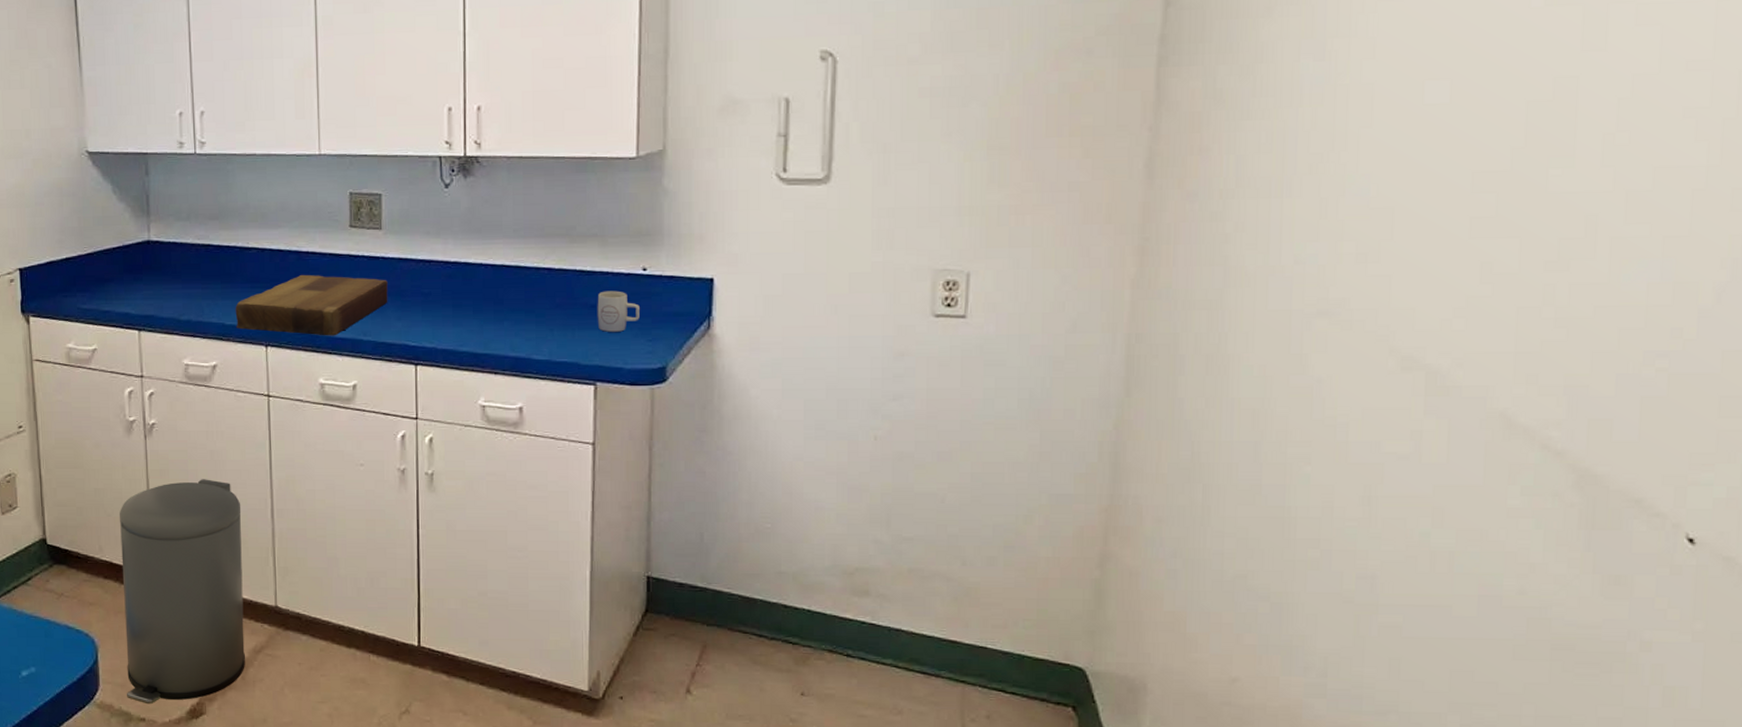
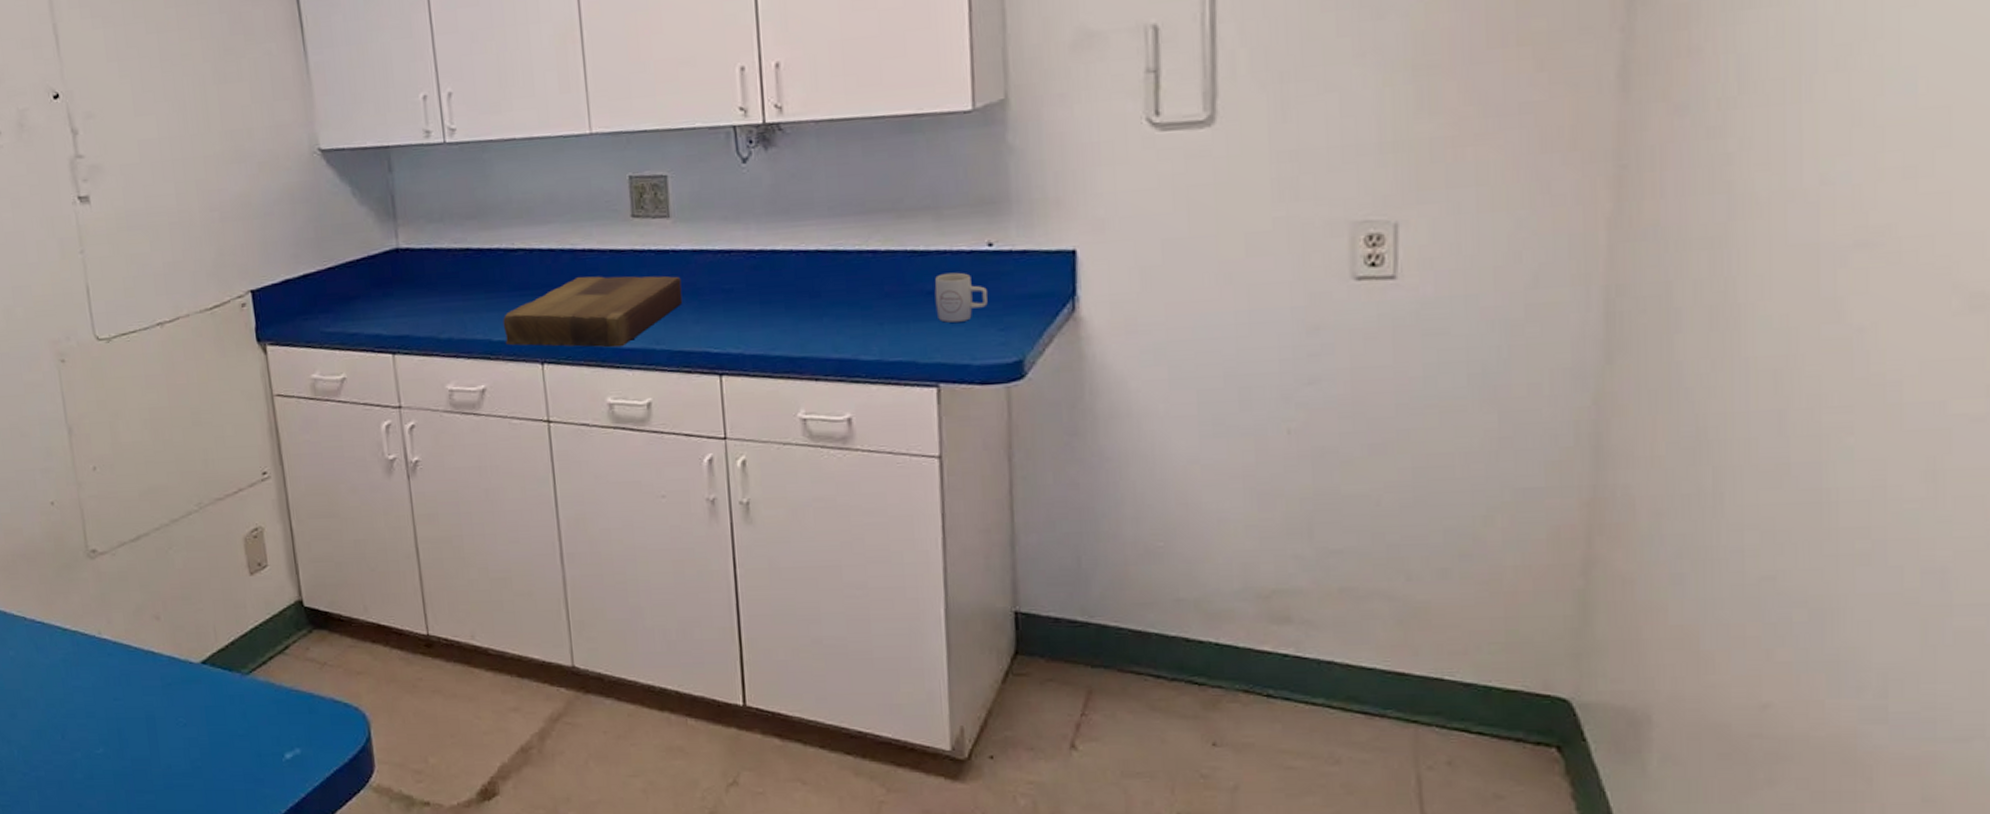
pedal bin: present [119,479,245,705] -> none [384,522,542,786]

